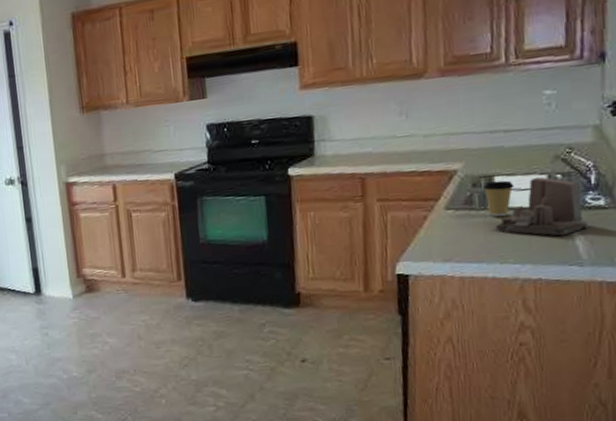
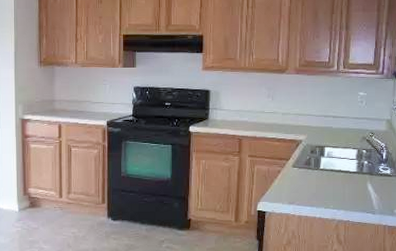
coffee cup: present [483,180,514,218] -> none [318,151,337,176]
chair: present [495,176,589,236] -> none [323,150,380,192]

